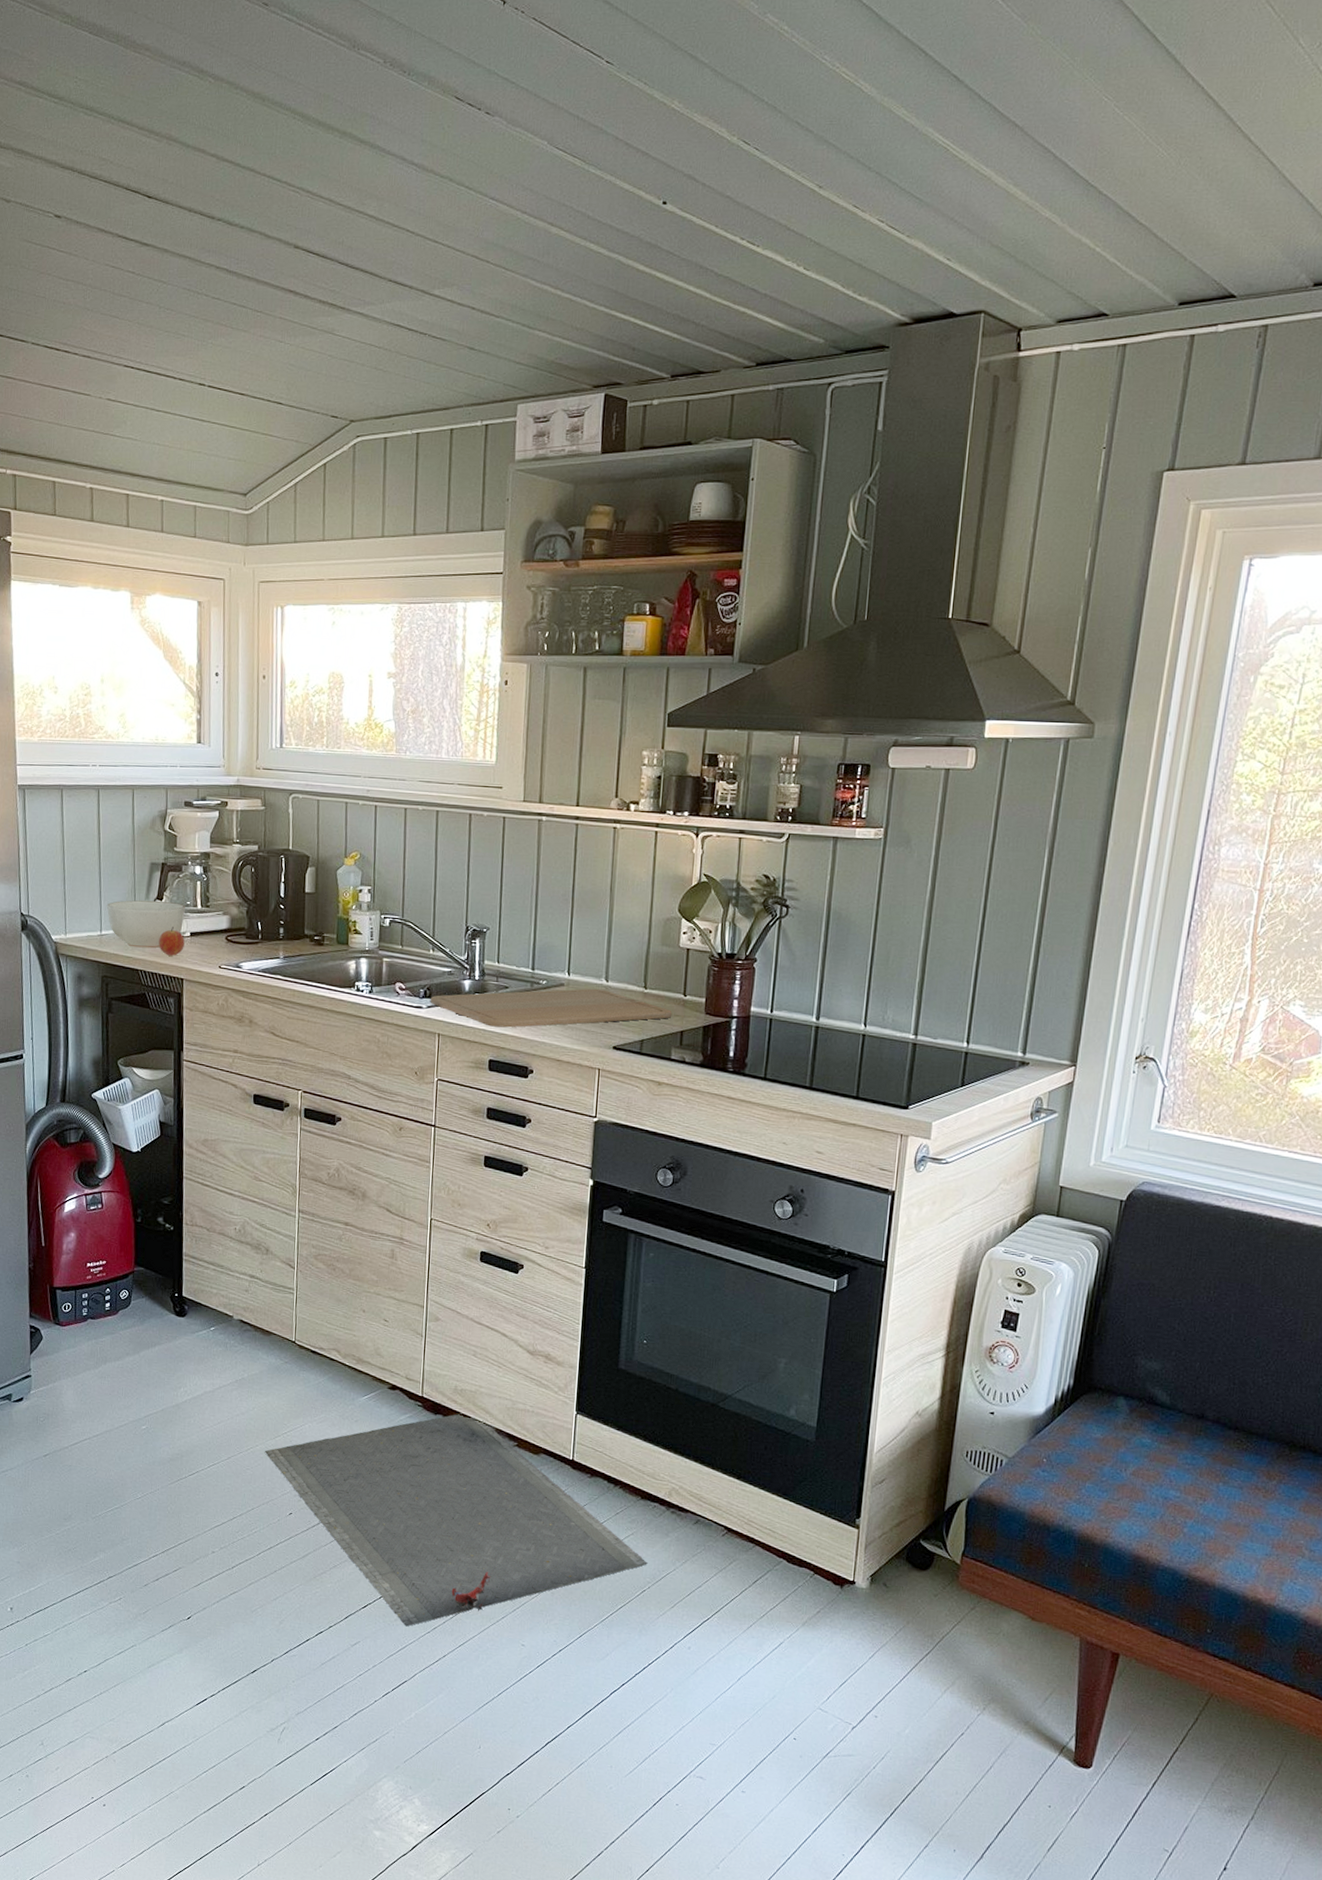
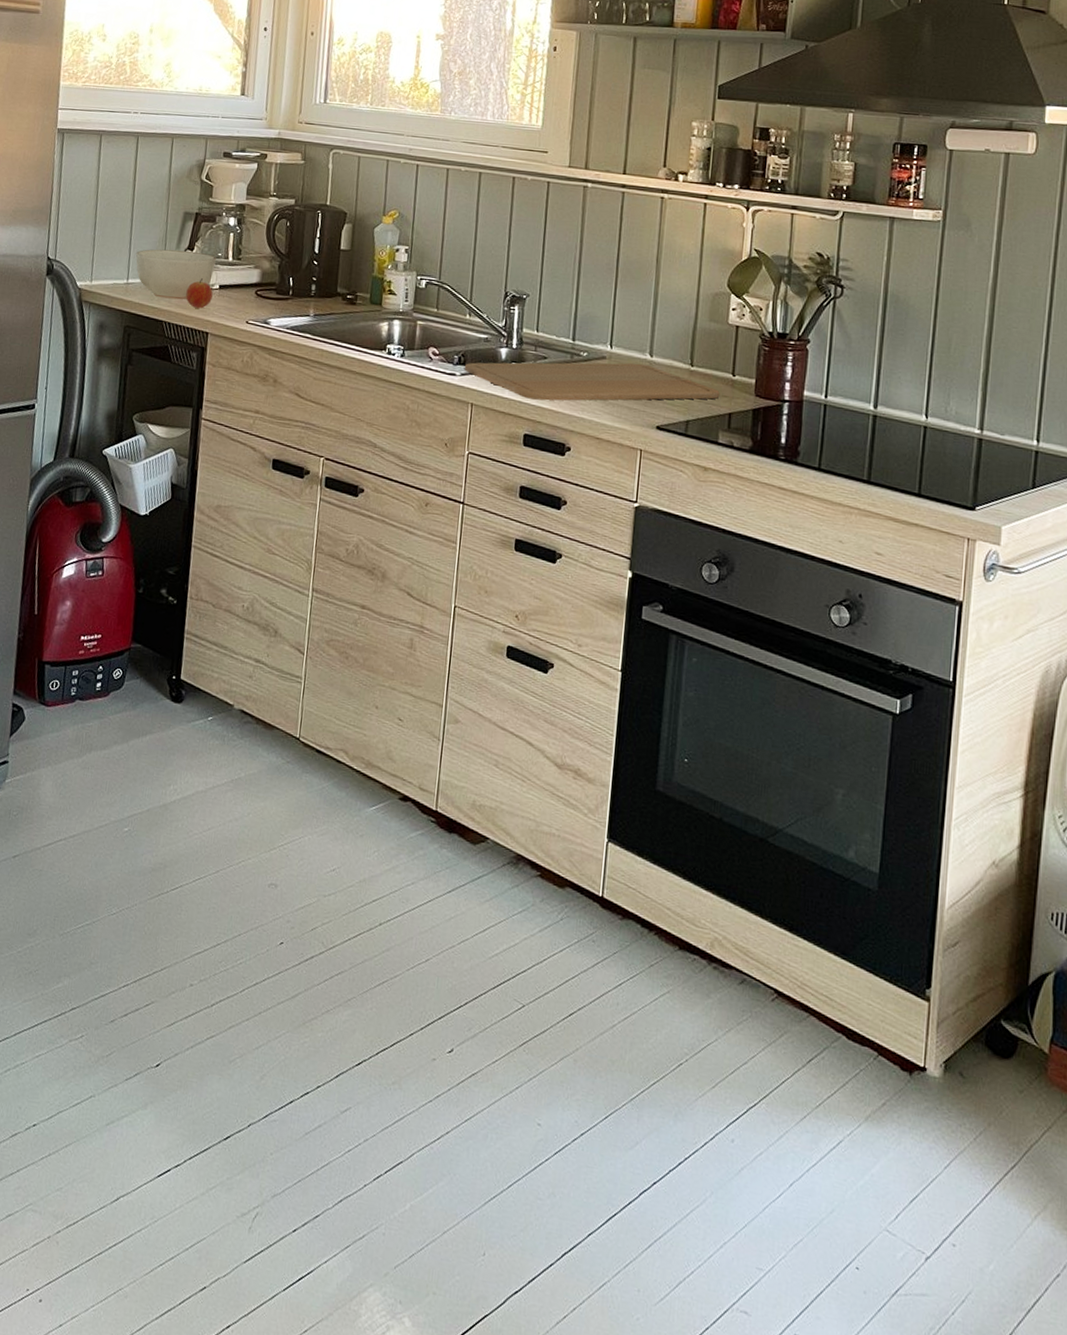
door mat: present [264,1413,648,1627] -> none [257,833,685,1093]

